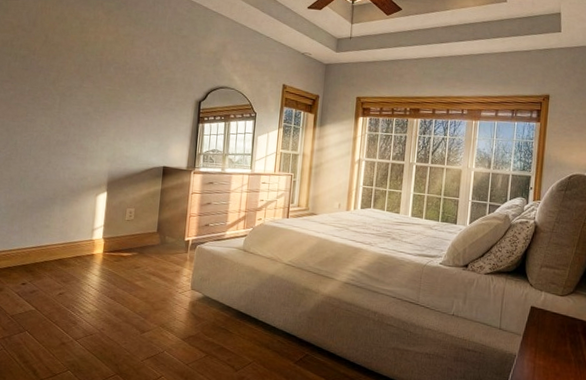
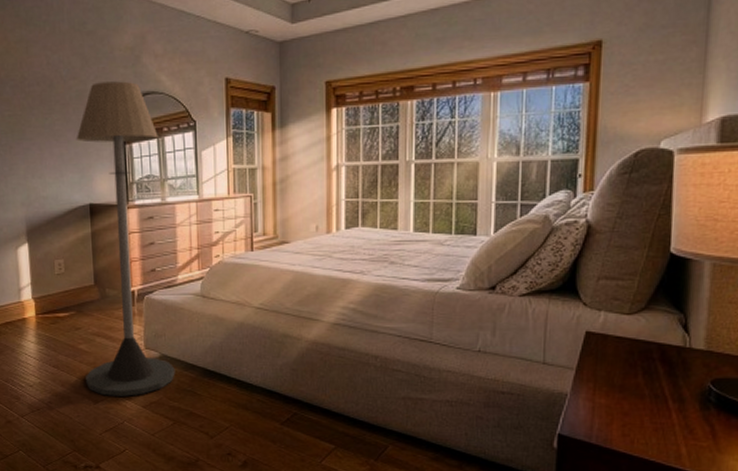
floor lamp: none [137,74,226,329] -> present [76,81,176,396]

